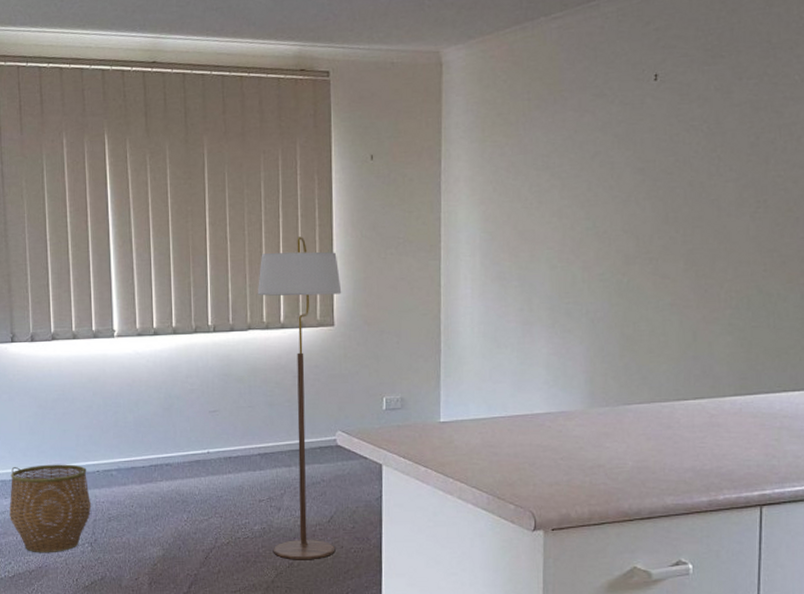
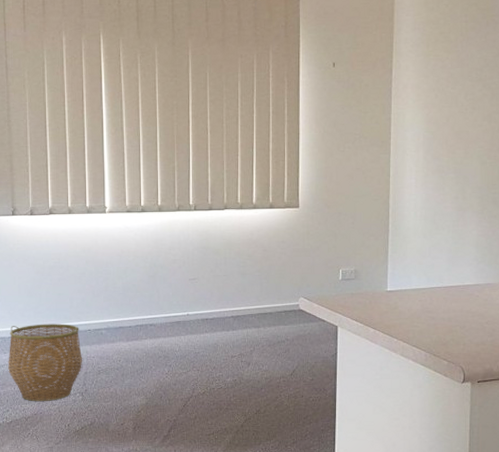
floor lamp: present [257,237,342,560] -> none [233,130,306,408]

